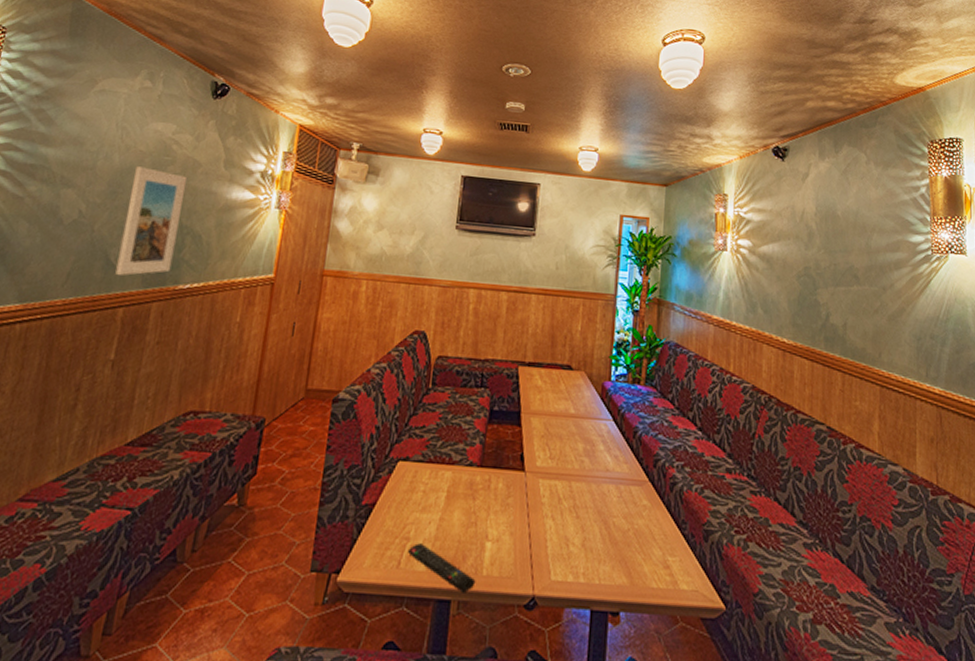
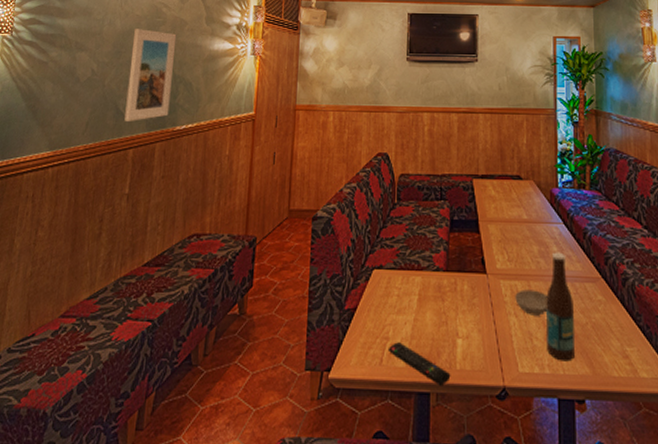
bowl: none [553,490,589,520] -> present [515,289,548,316]
beer bottle: none [583,451,617,570] -> present [546,252,576,362]

